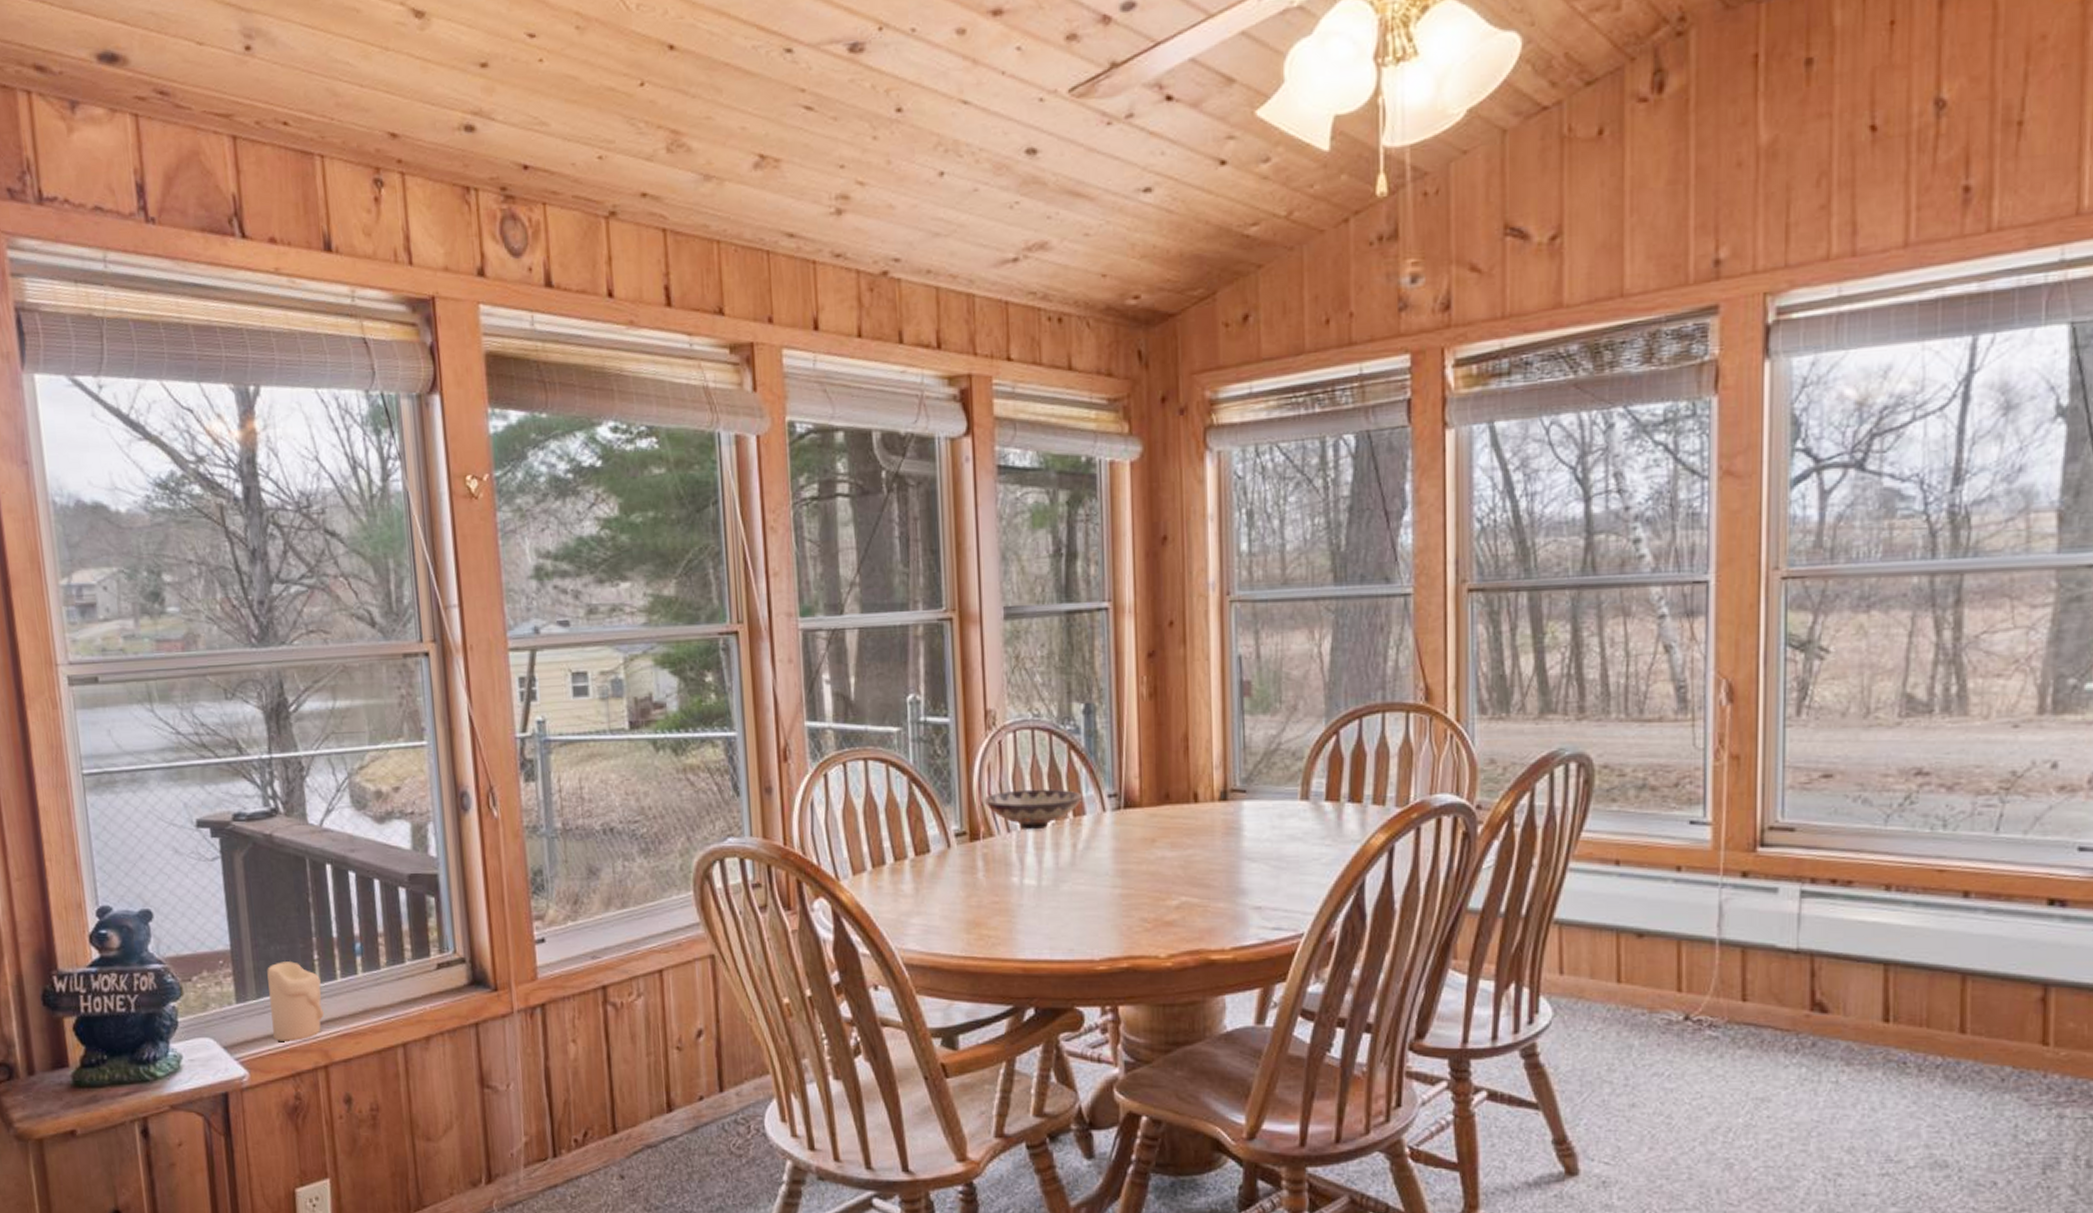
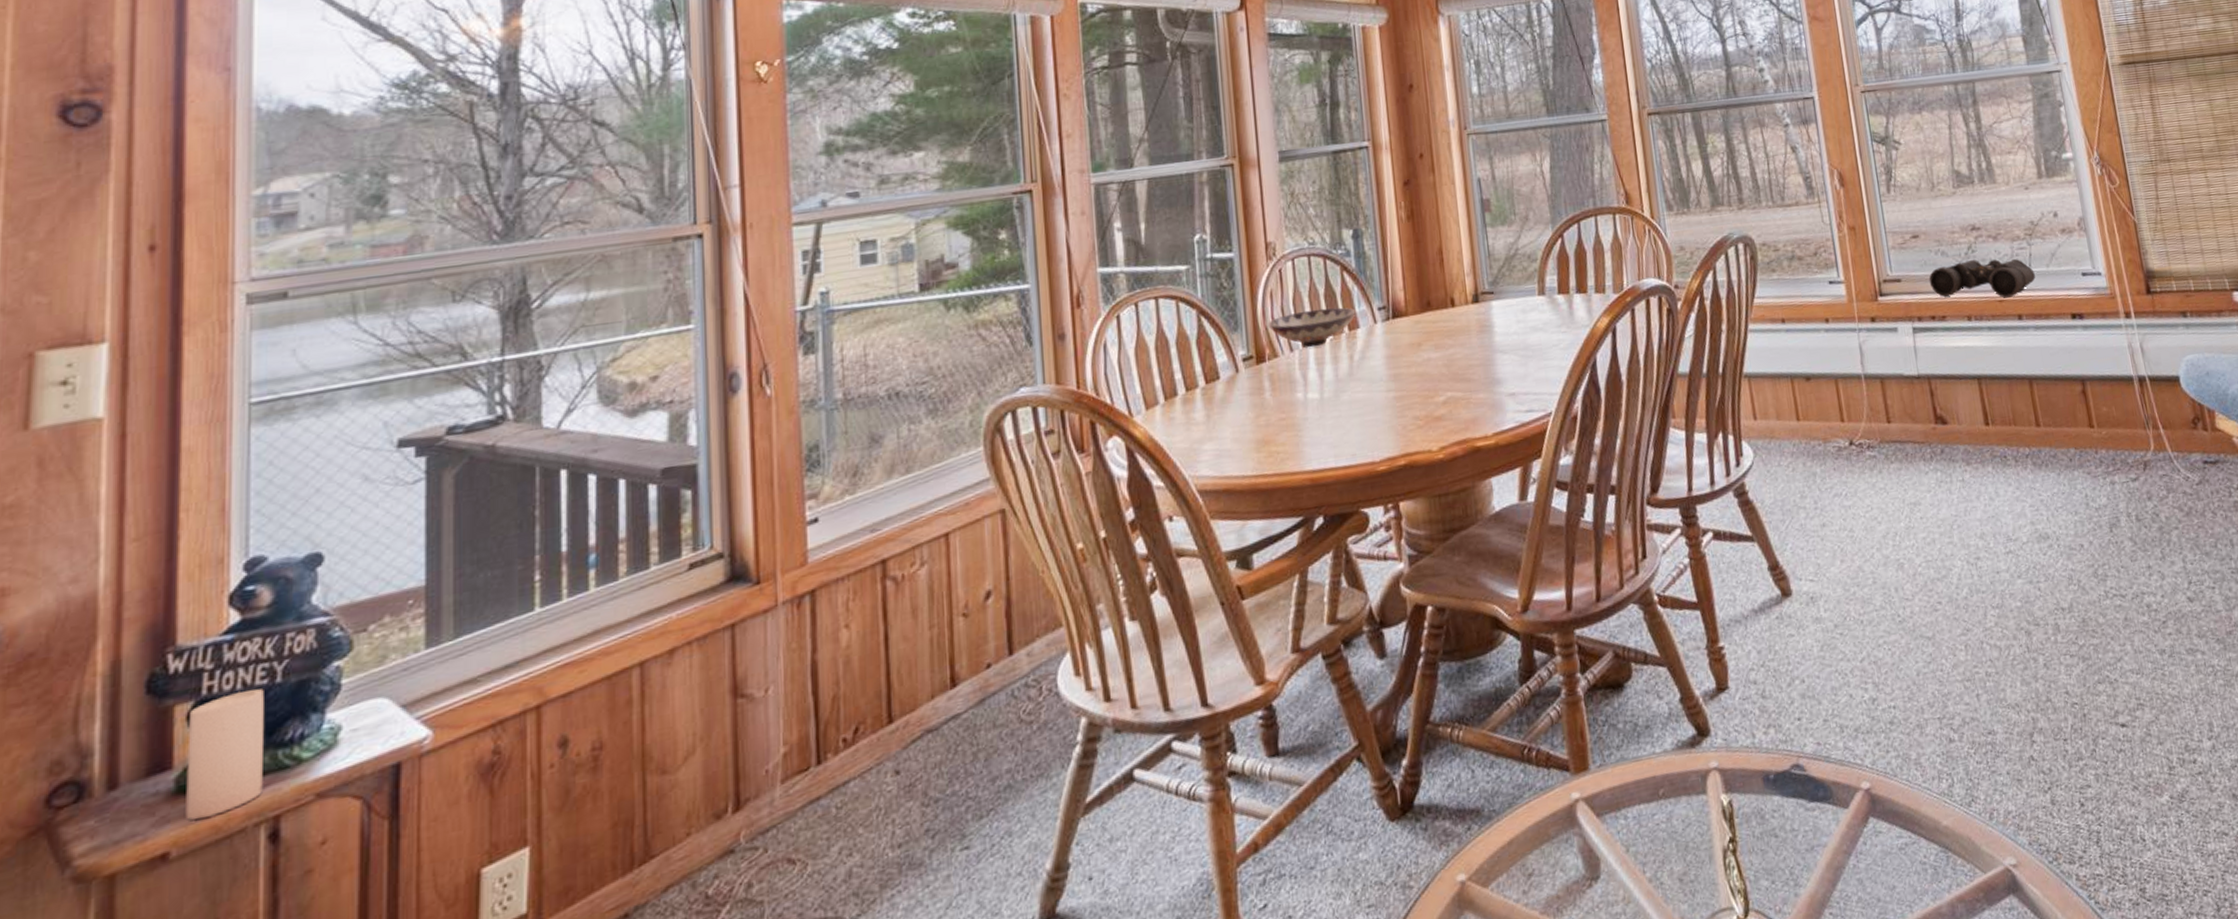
candle: none [74,1015,133,1108] -> present [185,689,264,820]
candle: present [267,961,324,1042] -> none [472,587,541,687]
binoculars: none [1837,812,2002,868] -> present [1929,259,2035,298]

